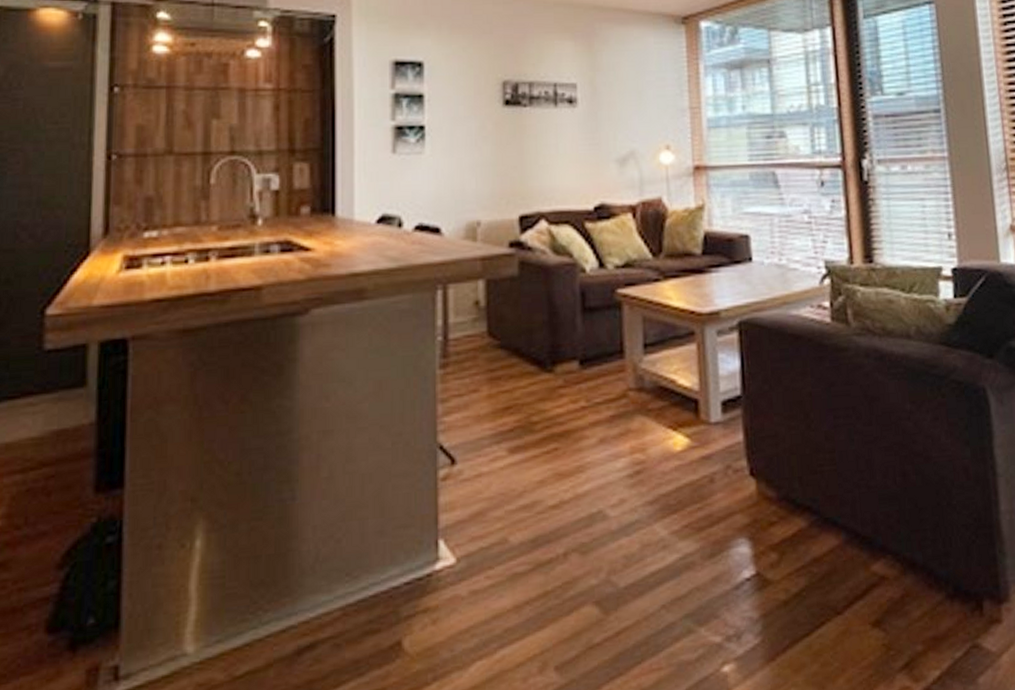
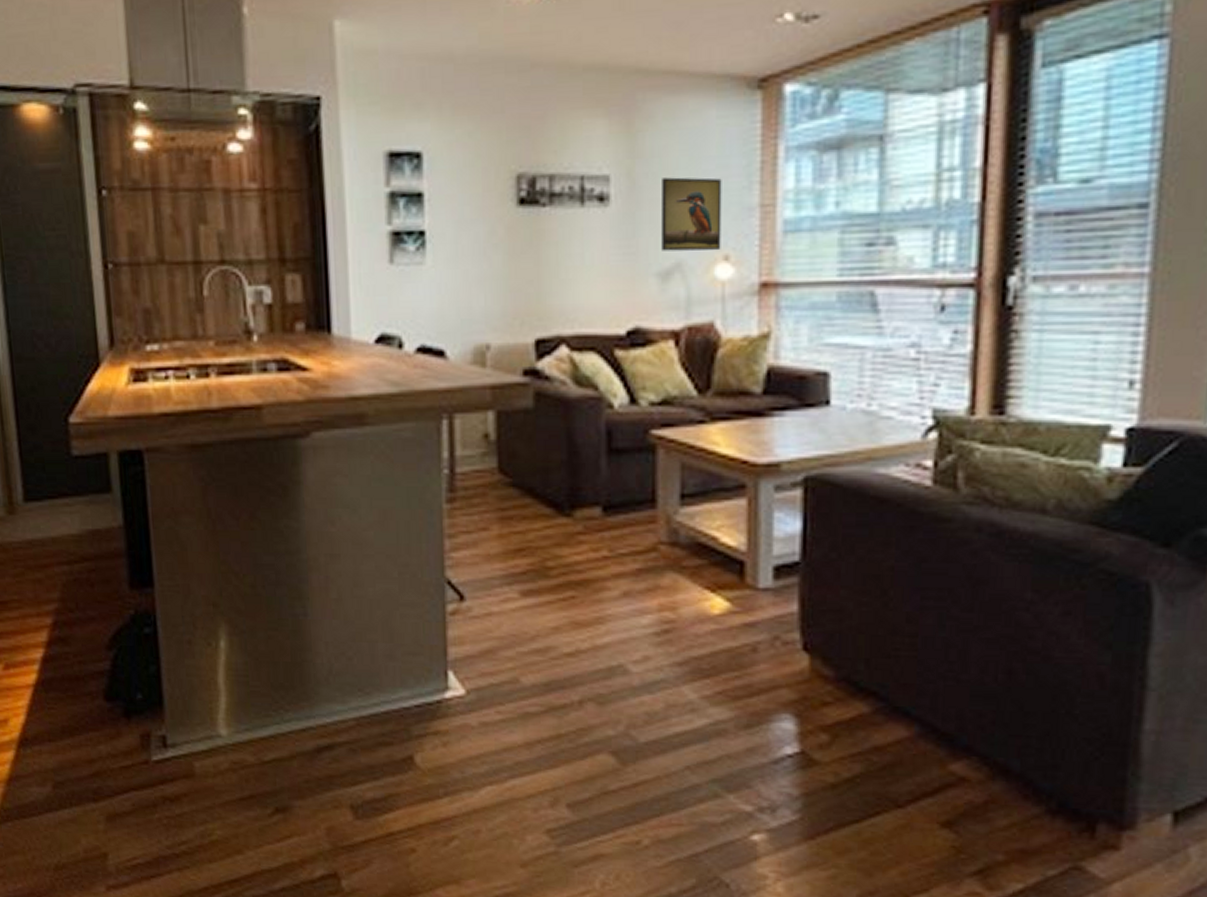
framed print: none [616,86,663,142] -> present [662,177,722,251]

